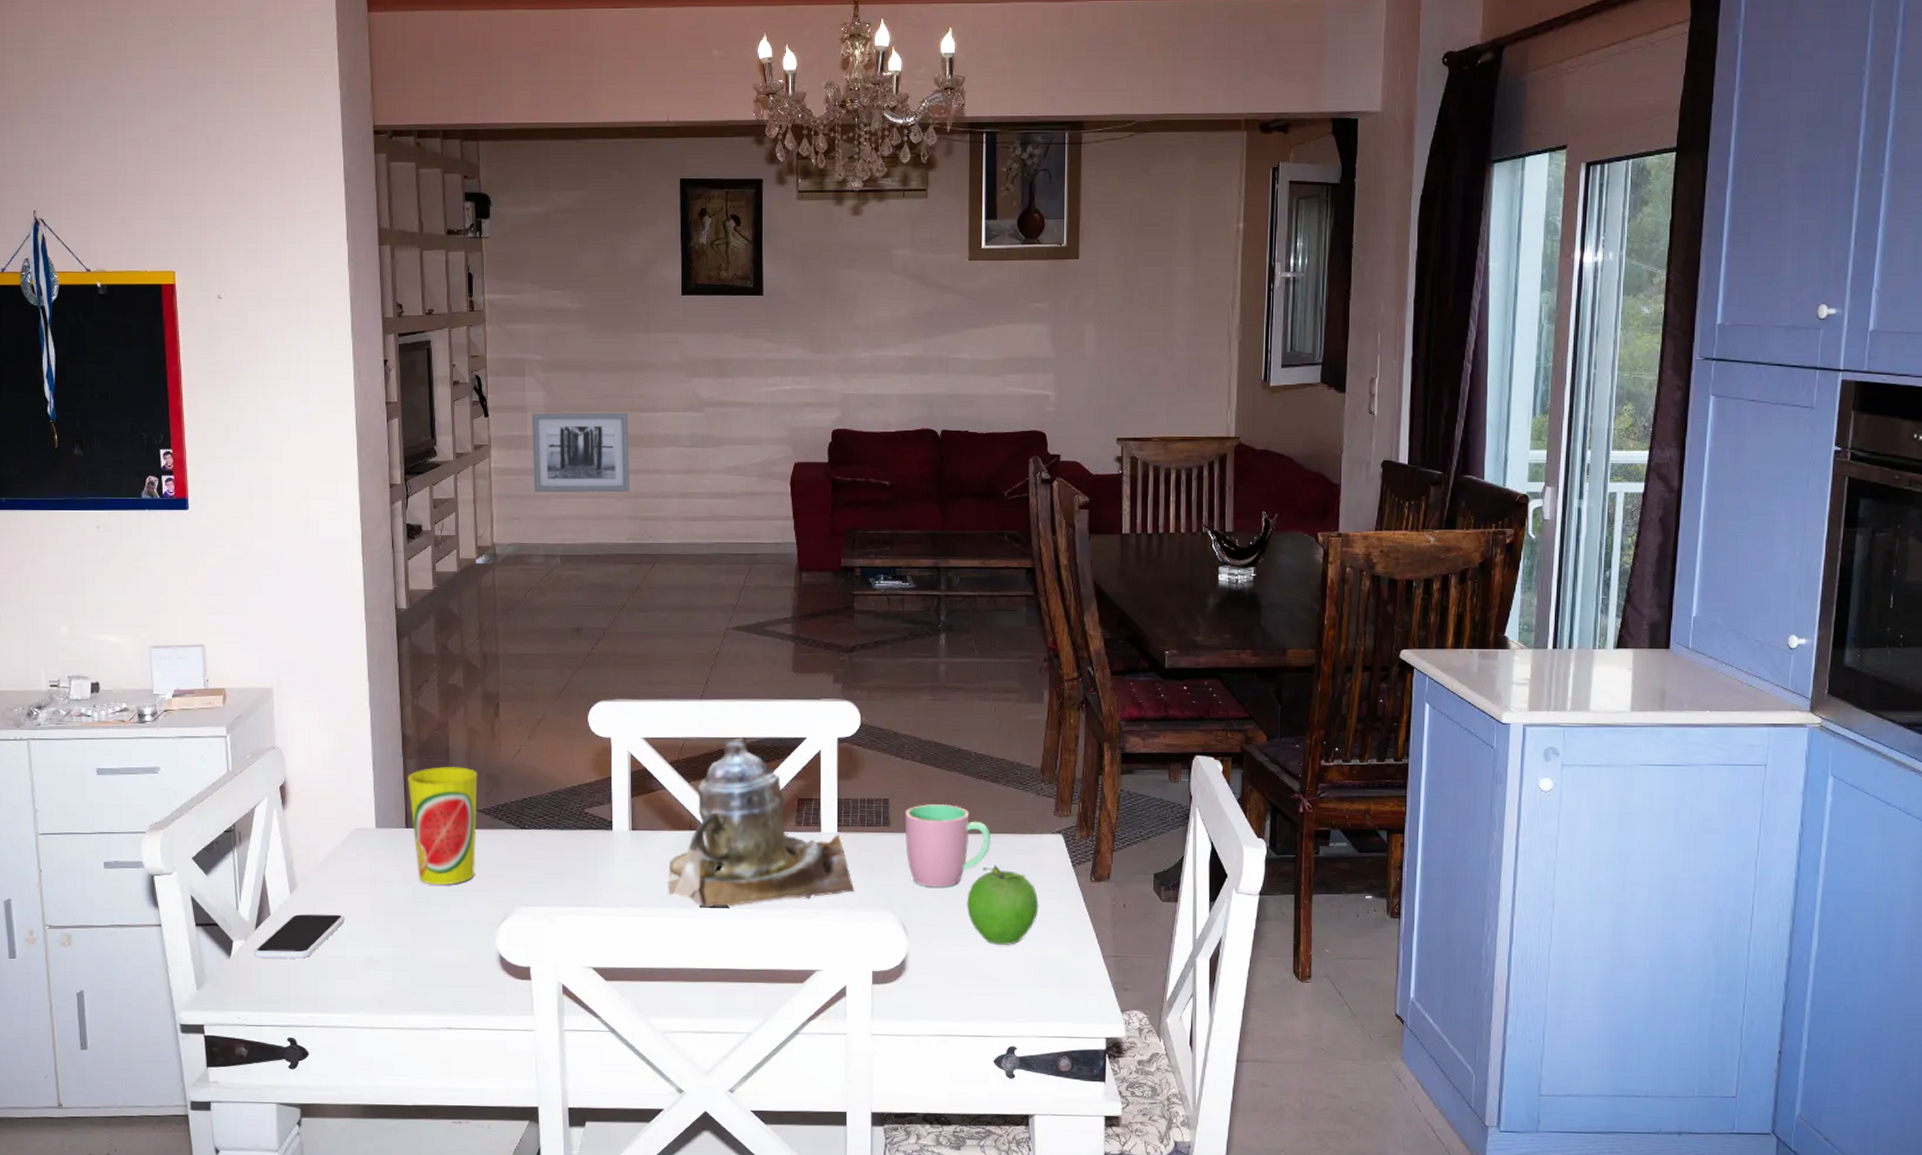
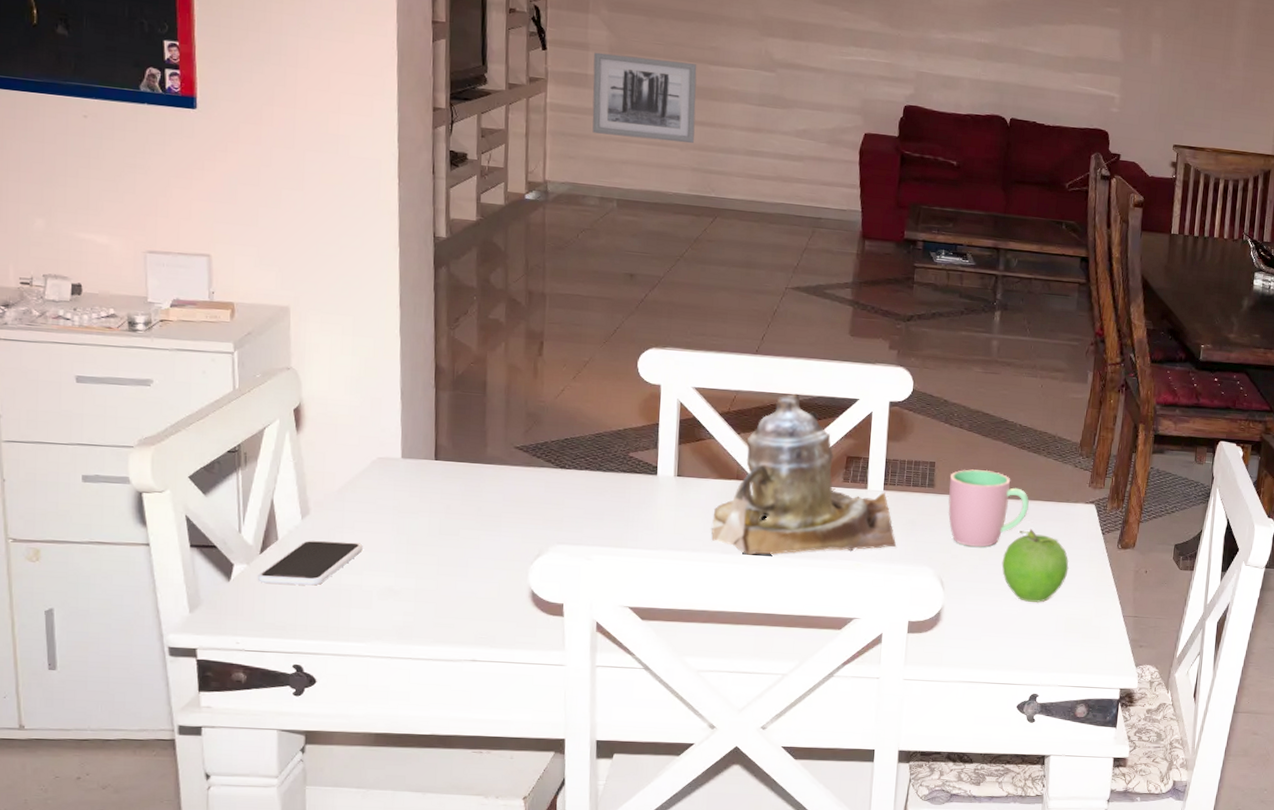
cup: present [408,767,478,885] -> none [439,401,517,520]

